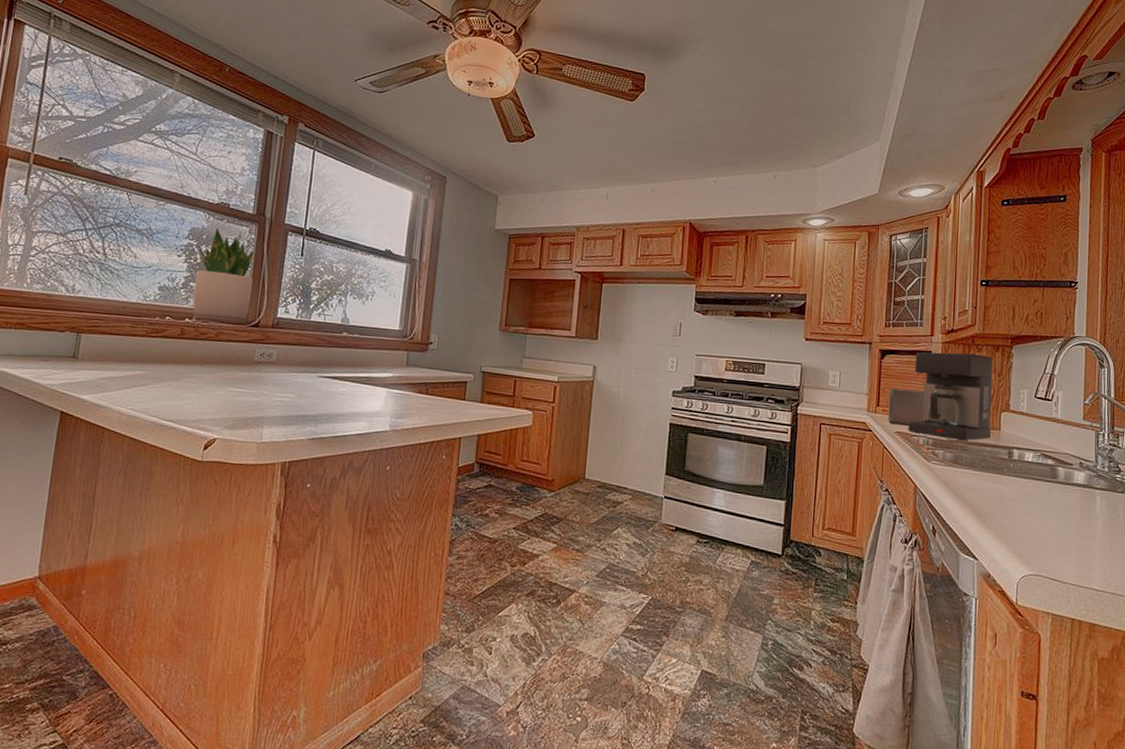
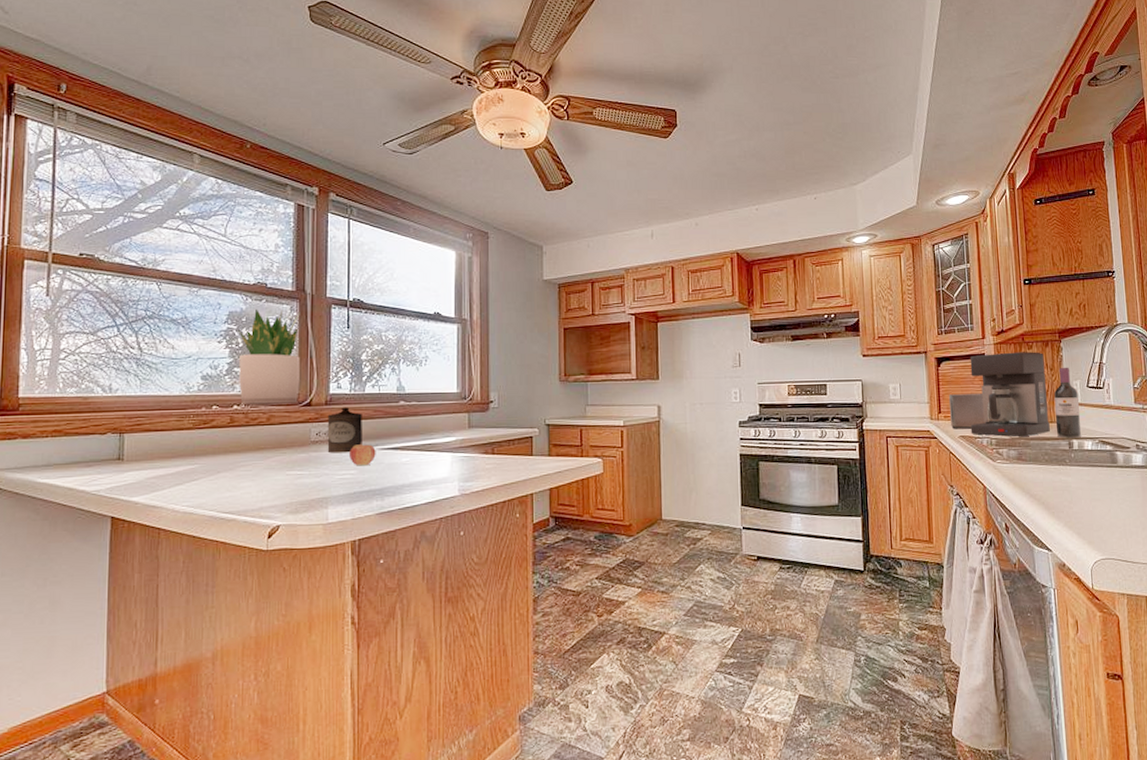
canister: none [269,332,306,377] -> present [327,407,362,454]
fruit: none [289,368,315,391] -> present [350,443,376,466]
wine bottle: none [998,374,1025,448] -> present [1054,367,1082,438]

